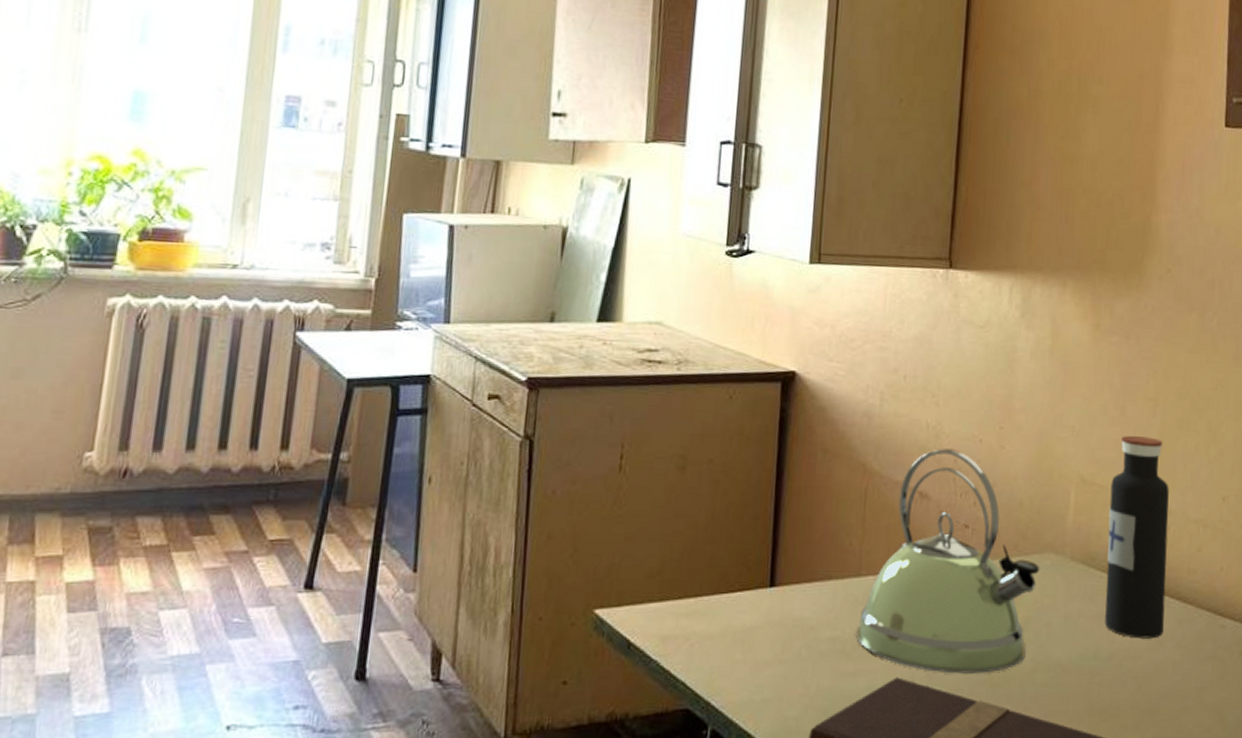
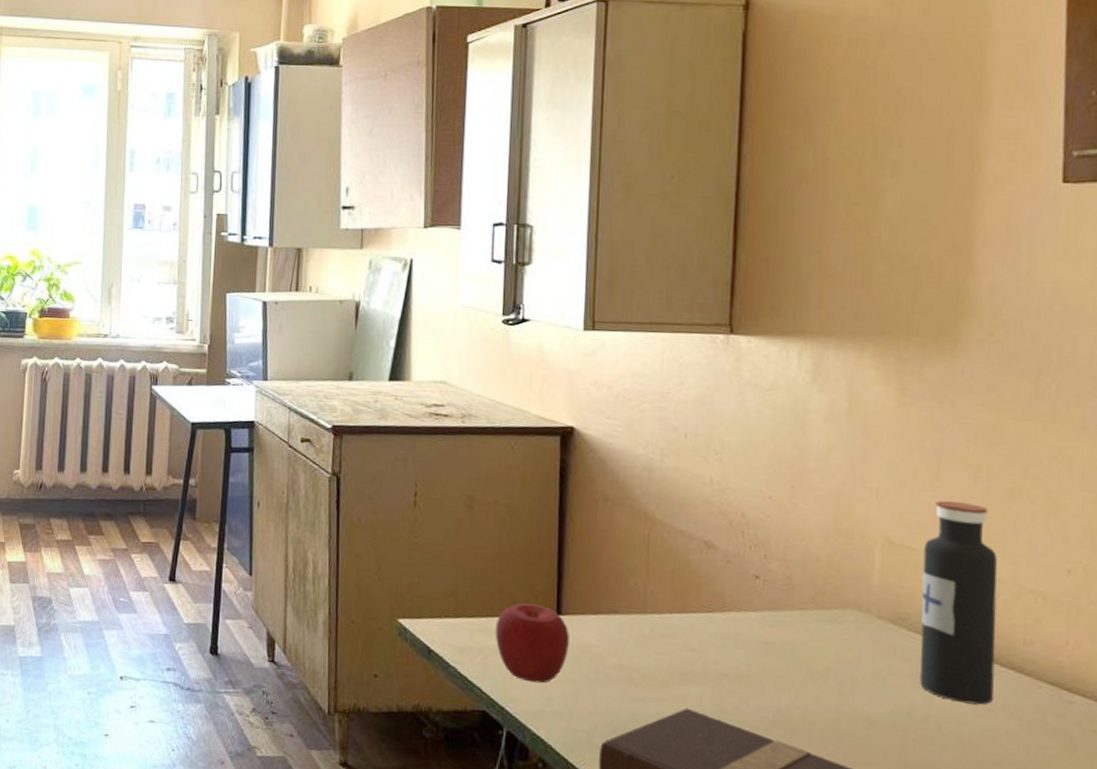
apple: none [703,576,782,669] -> present [495,602,569,683]
kettle: present [856,448,1040,674] -> none [644,502,842,716]

